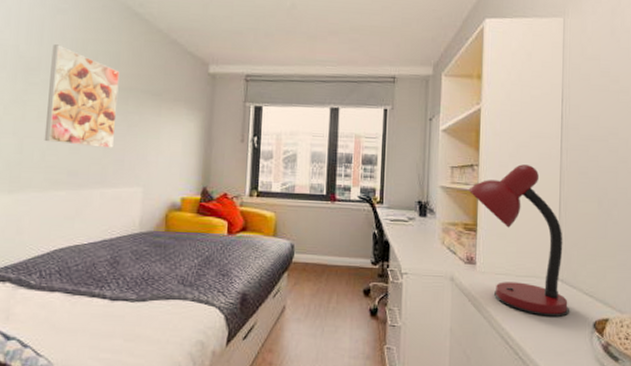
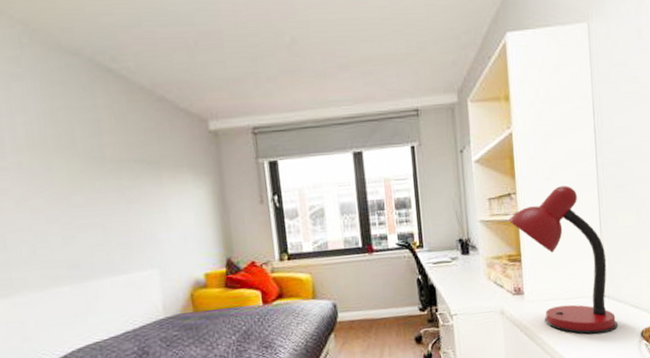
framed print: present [44,44,120,148] -> none [14,118,116,234]

